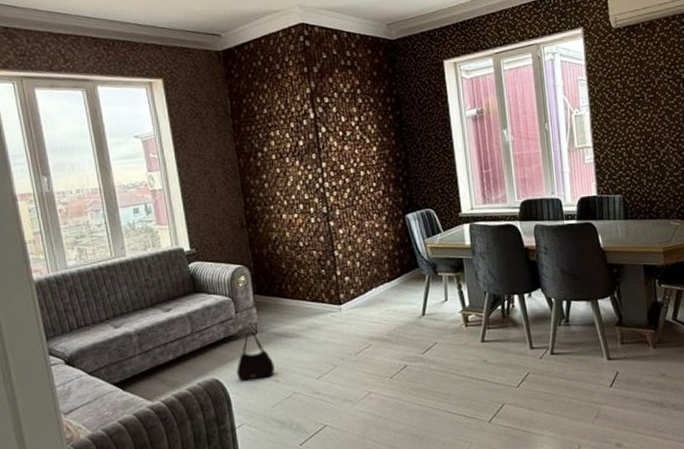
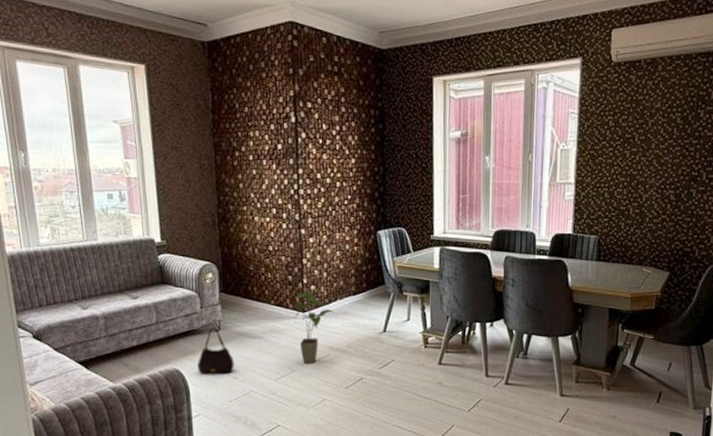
house plant: none [330,282,371,358] -> present [294,291,334,364]

